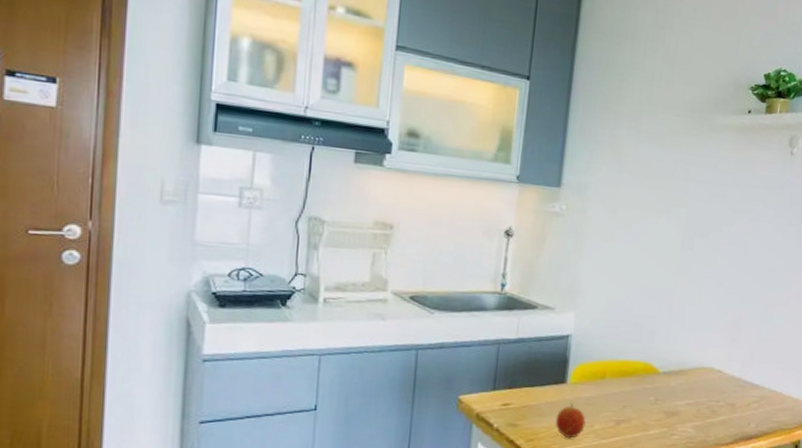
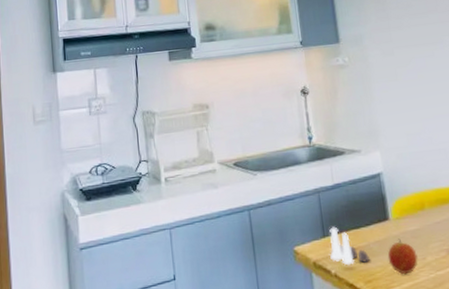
salt and pepper shaker set: none [496,381,538,422] -> present [329,227,371,266]

